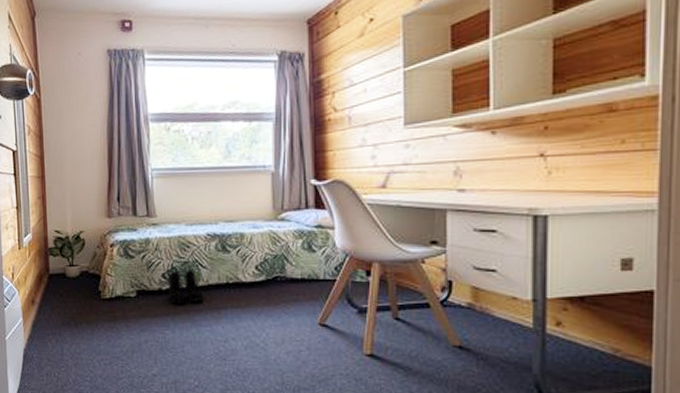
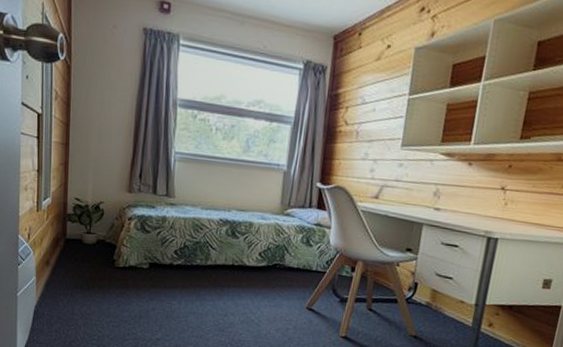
boots: present [167,268,205,304] -> none [178,248,211,280]

